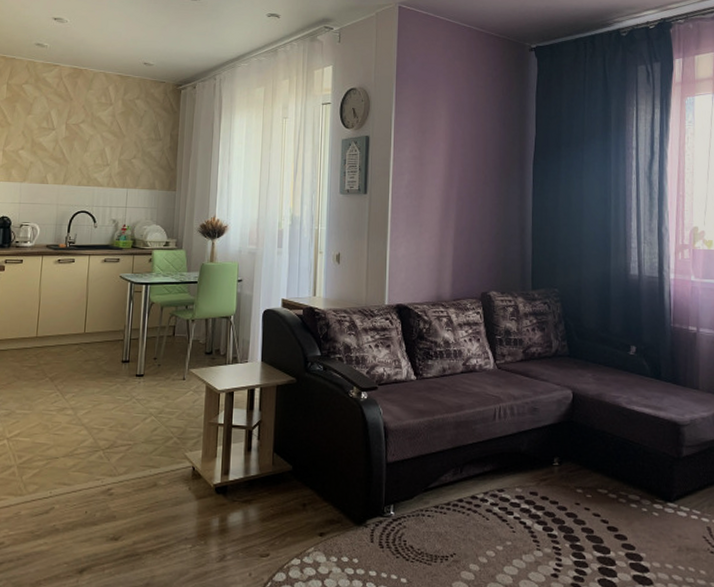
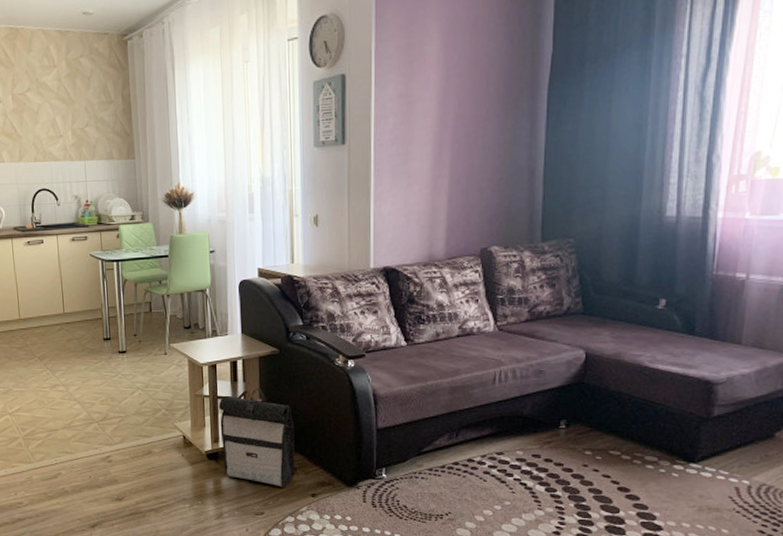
backpack: none [231,417,306,525] -> present [218,387,295,487]

